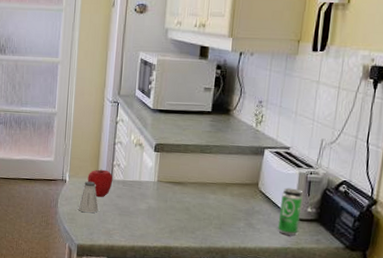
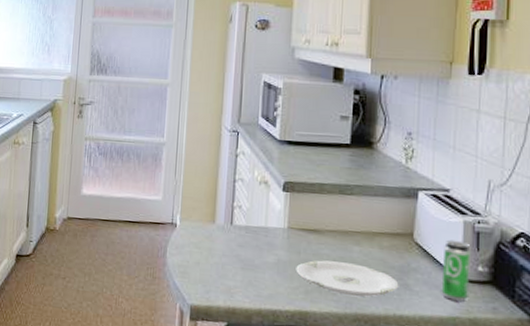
saltshaker: present [78,181,99,213] -> none [191,226,216,266]
apple: present [87,169,113,198] -> none [202,211,234,247]
plate: none [163,206,245,234] -> present [296,260,399,297]

